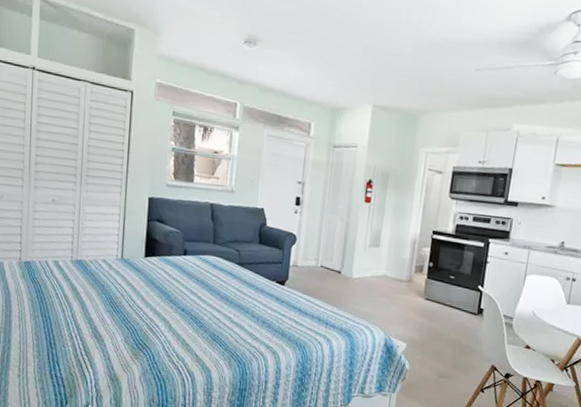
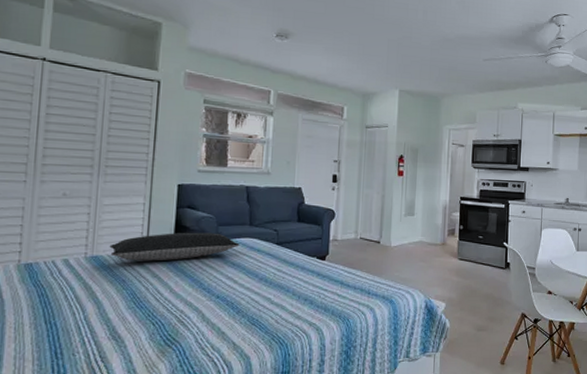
pillow: none [91,244,204,271] -> present [109,232,240,261]

